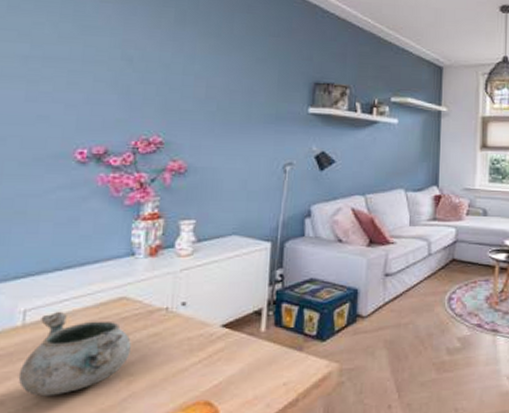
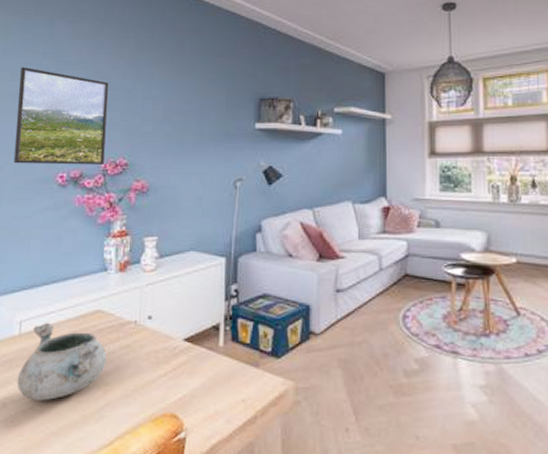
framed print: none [19,27,143,142] -> present [13,66,109,165]

